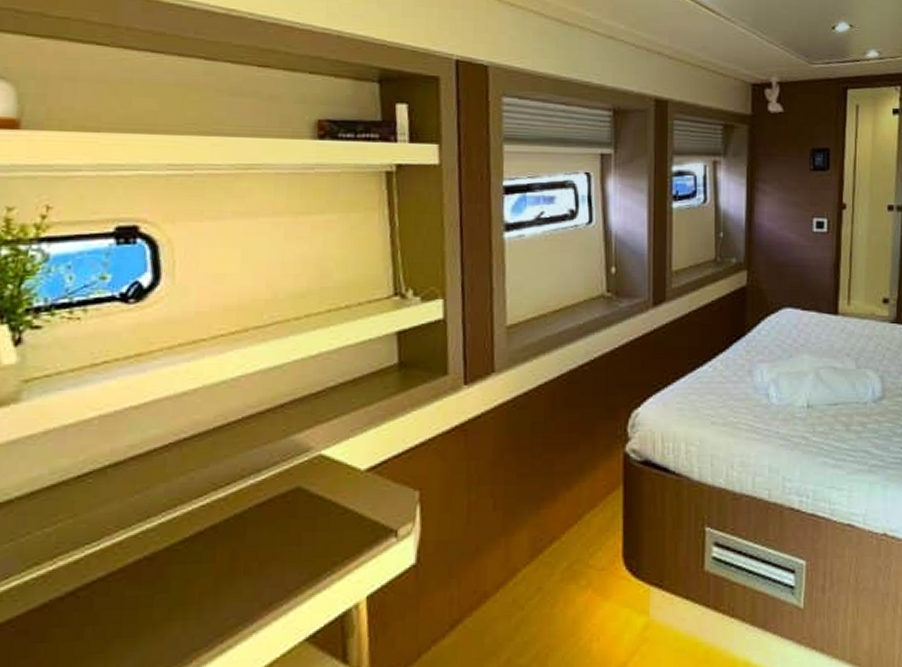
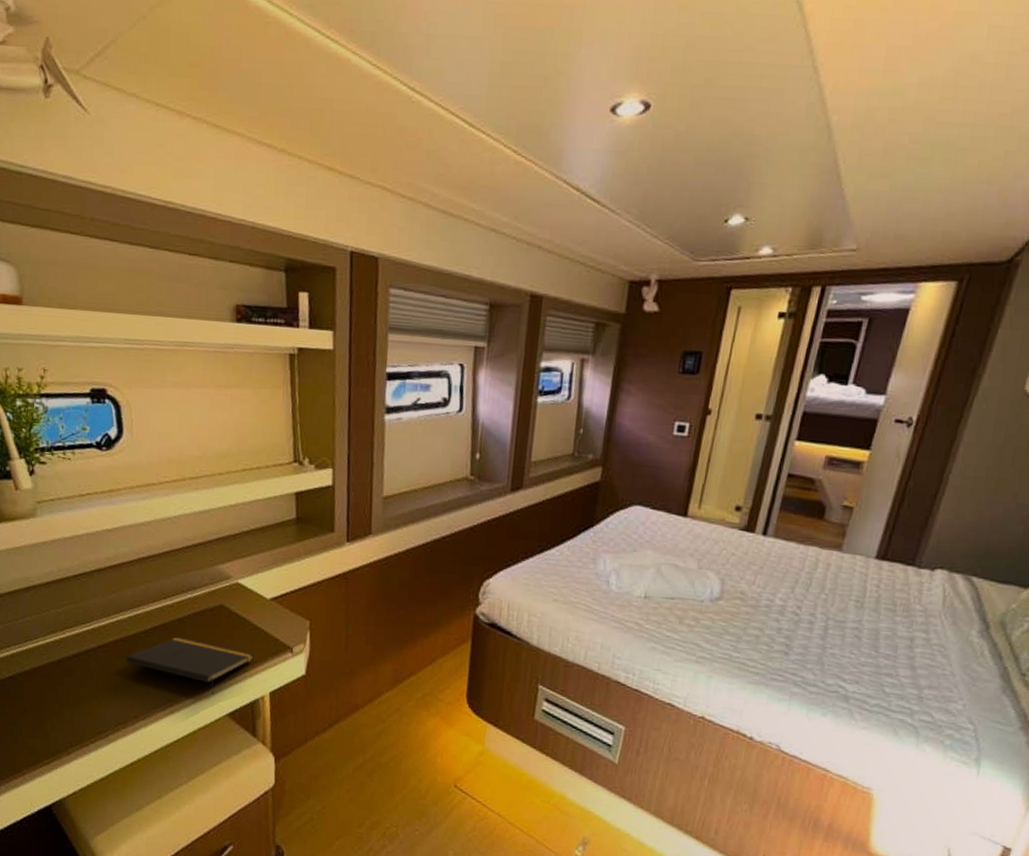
notepad: none [151,540,344,615] -> present [125,636,254,695]

